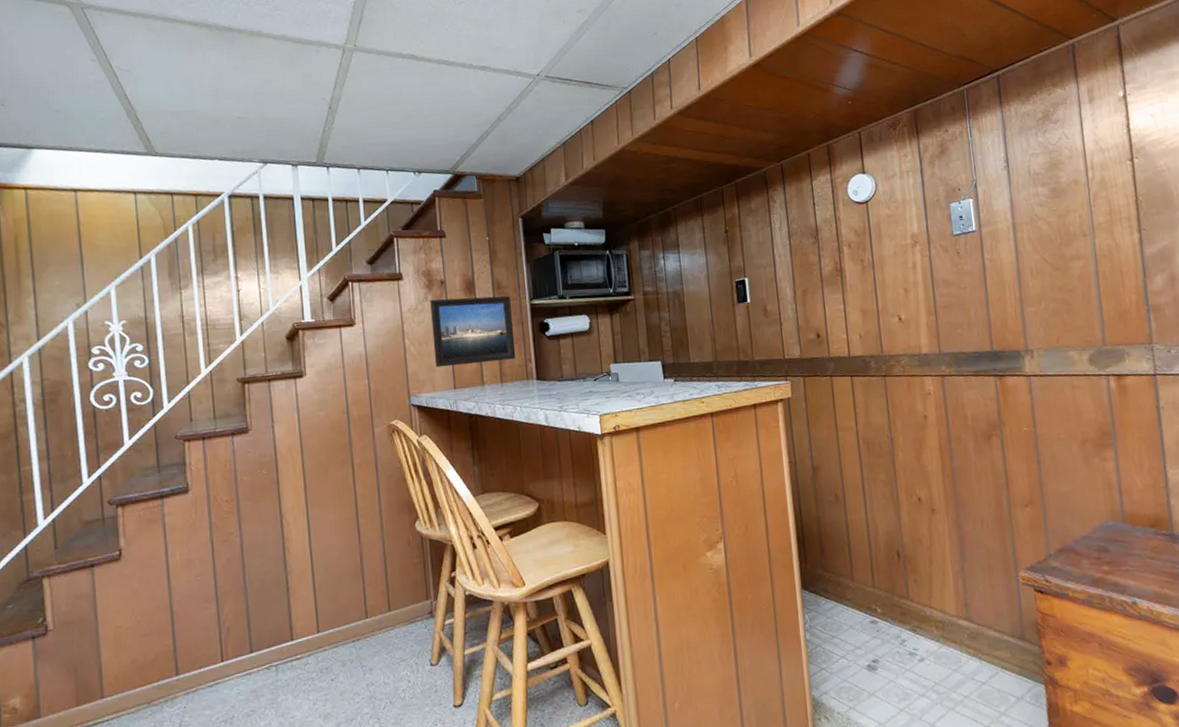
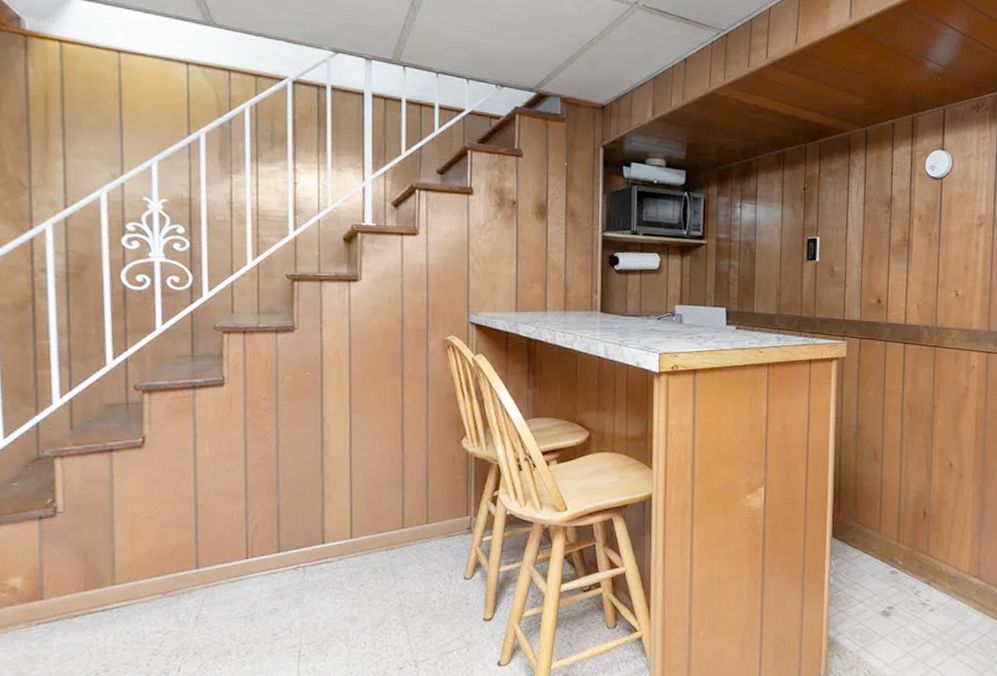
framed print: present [430,296,516,368] -> none [498,218,583,289]

